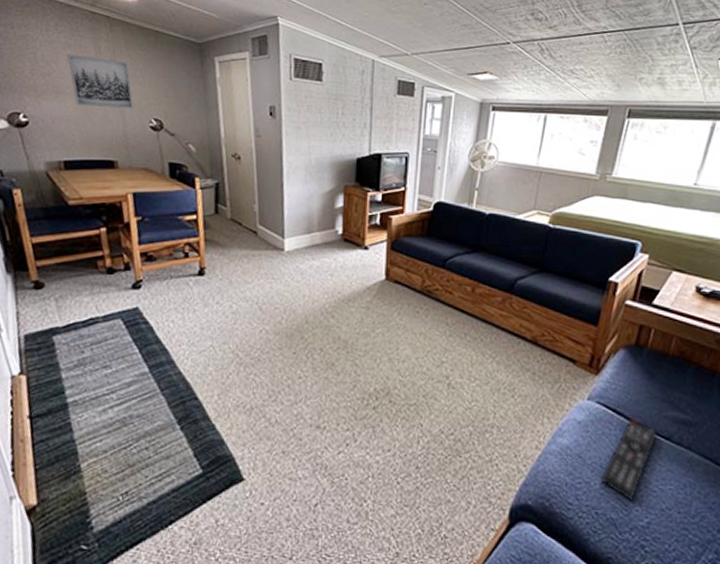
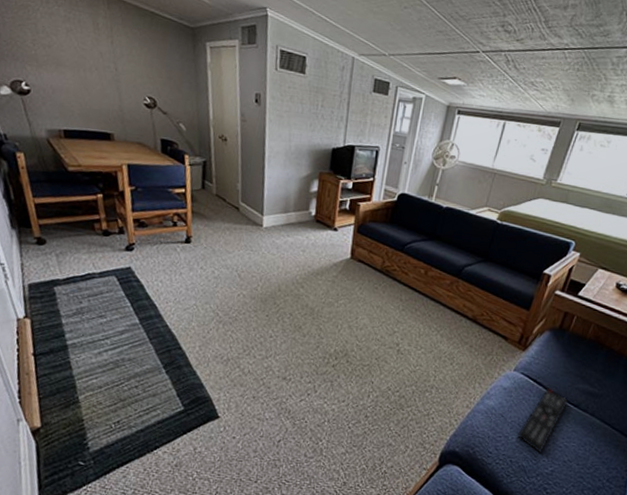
wall art: present [67,54,134,109] -> none [67,28,129,86]

